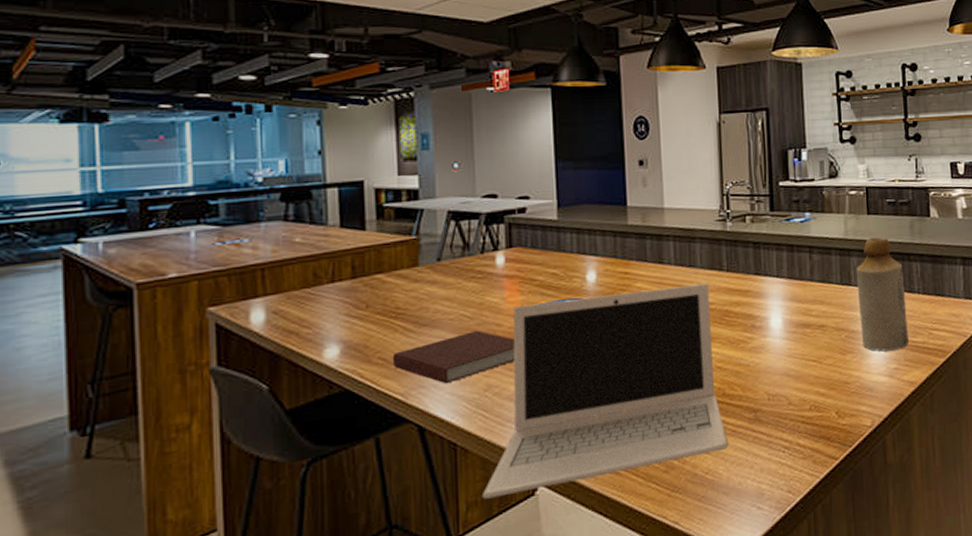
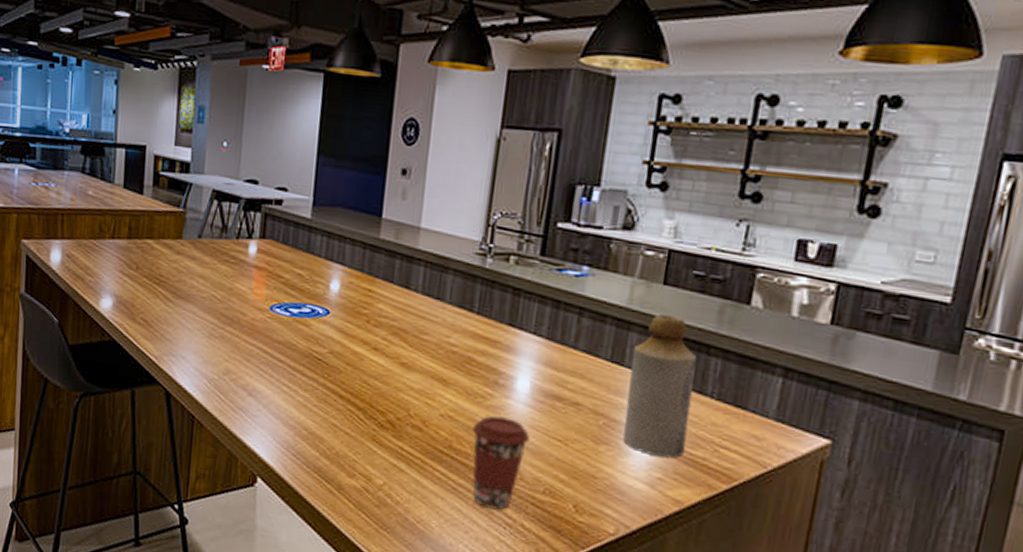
notebook: present [392,331,515,384] -> none [151,314,255,358]
laptop: present [481,283,728,499] -> none [209,299,454,504]
coffee cup: none [740,353,791,440] -> present [472,415,531,511]

